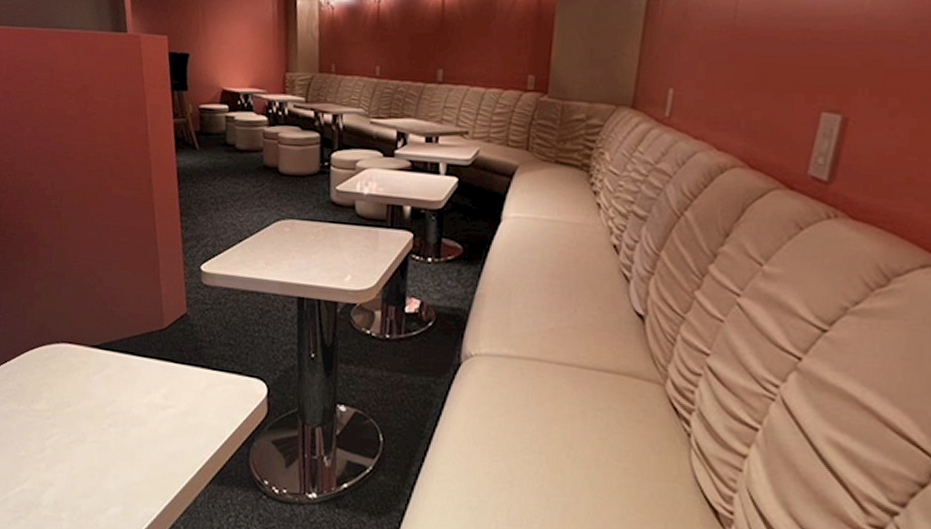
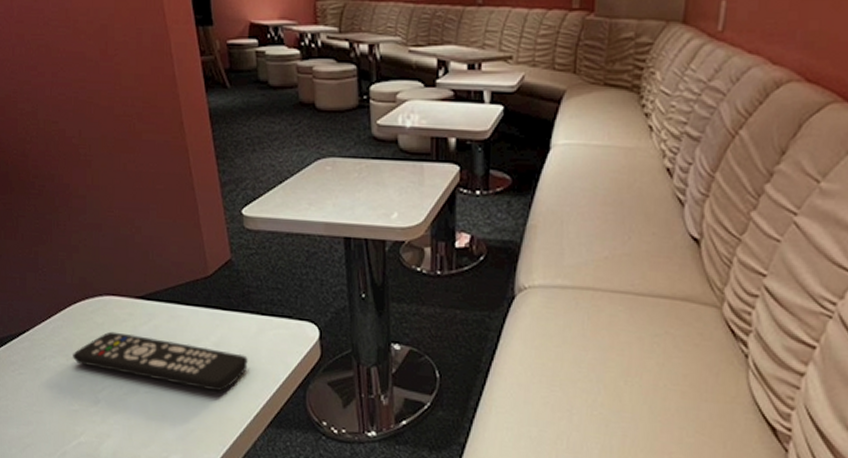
remote control: none [24,378,195,445] -> present [73,331,248,392]

